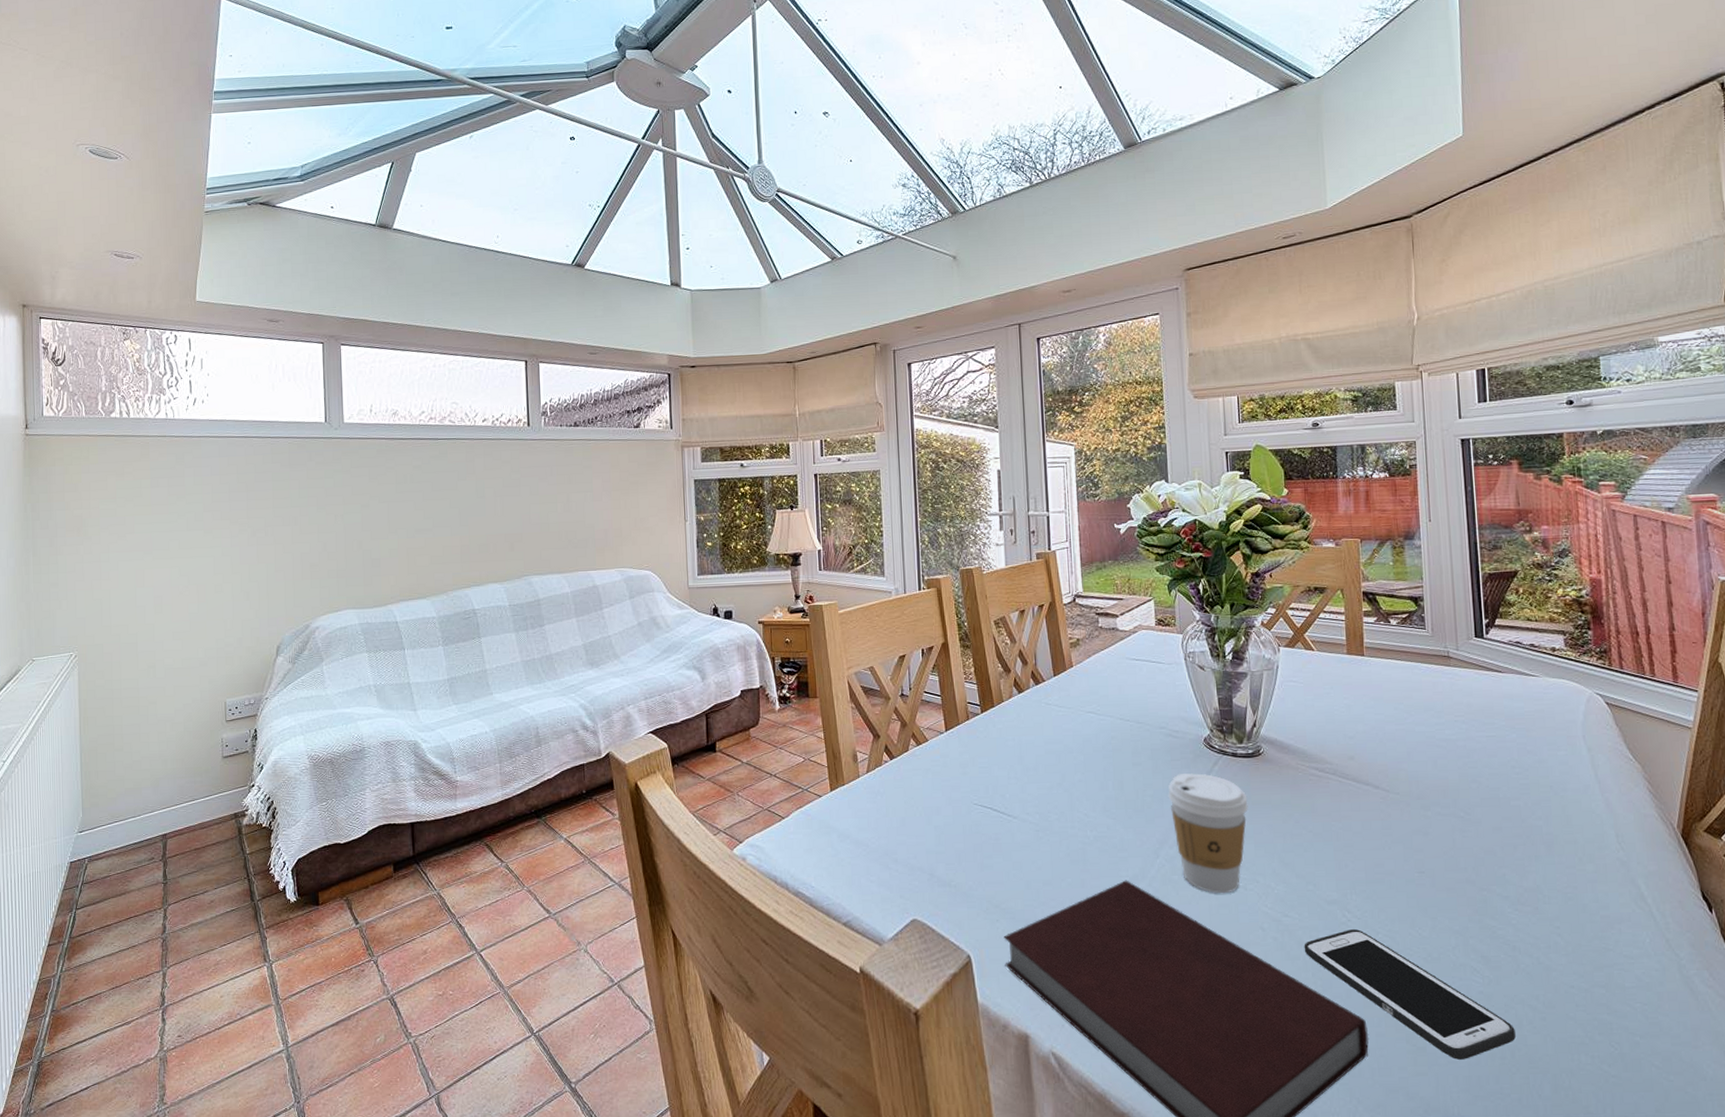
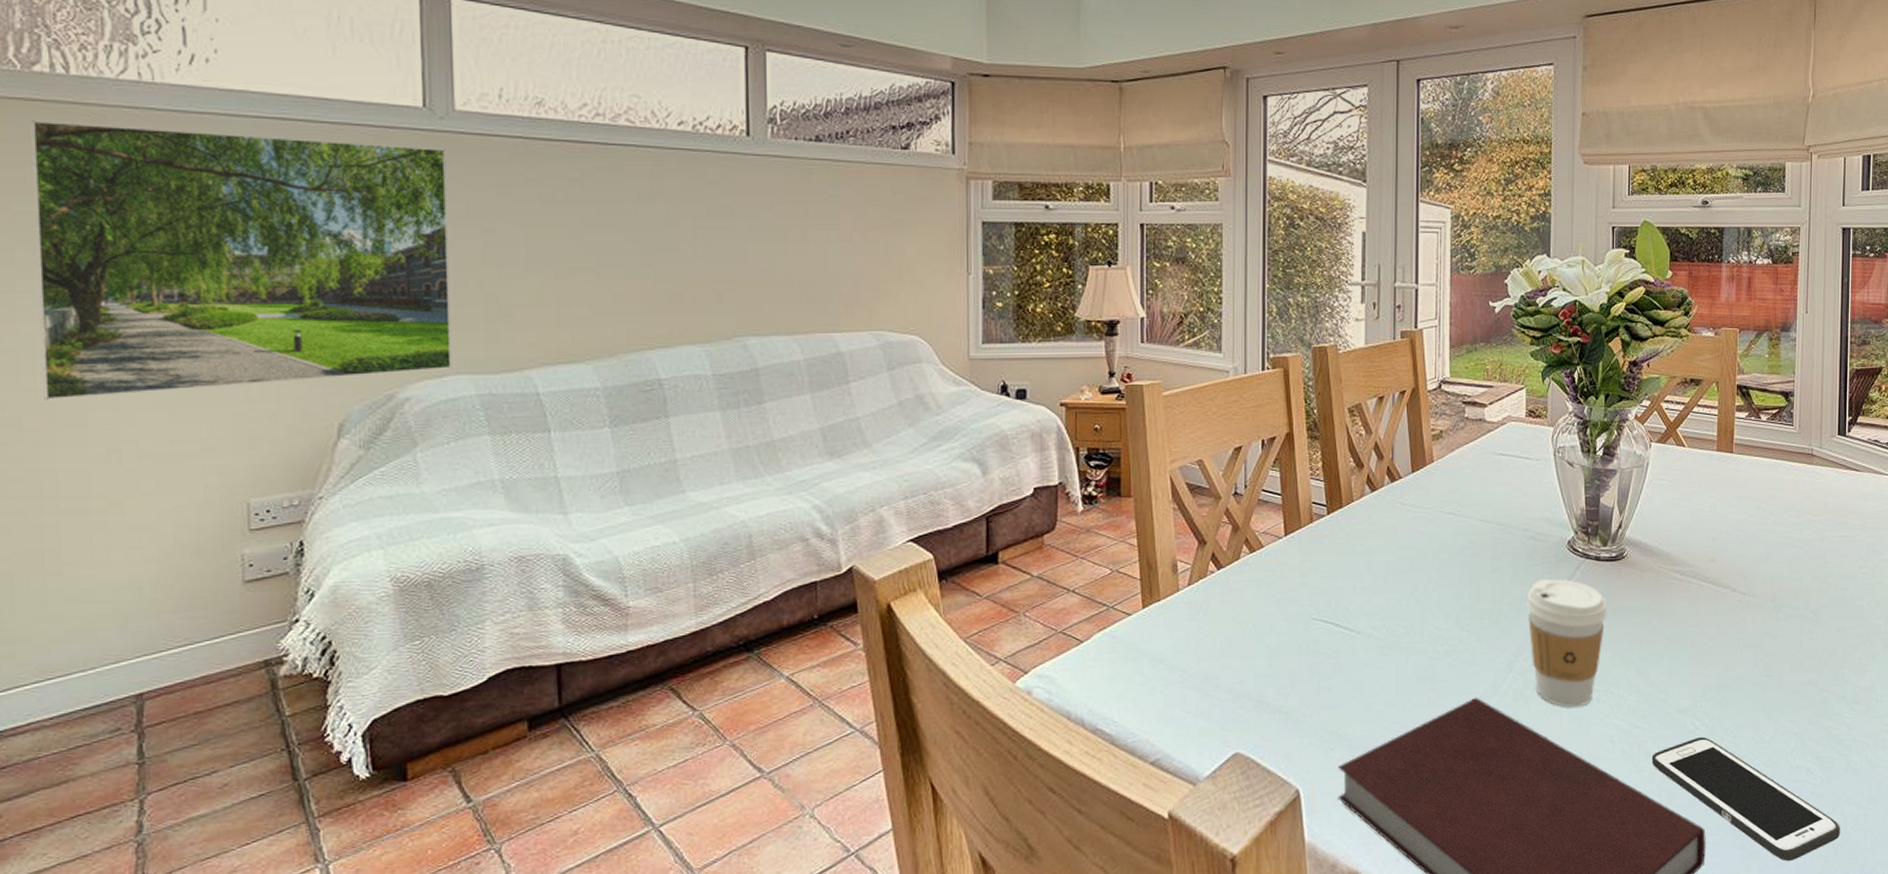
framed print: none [110,448,344,633] -> present [31,120,453,400]

